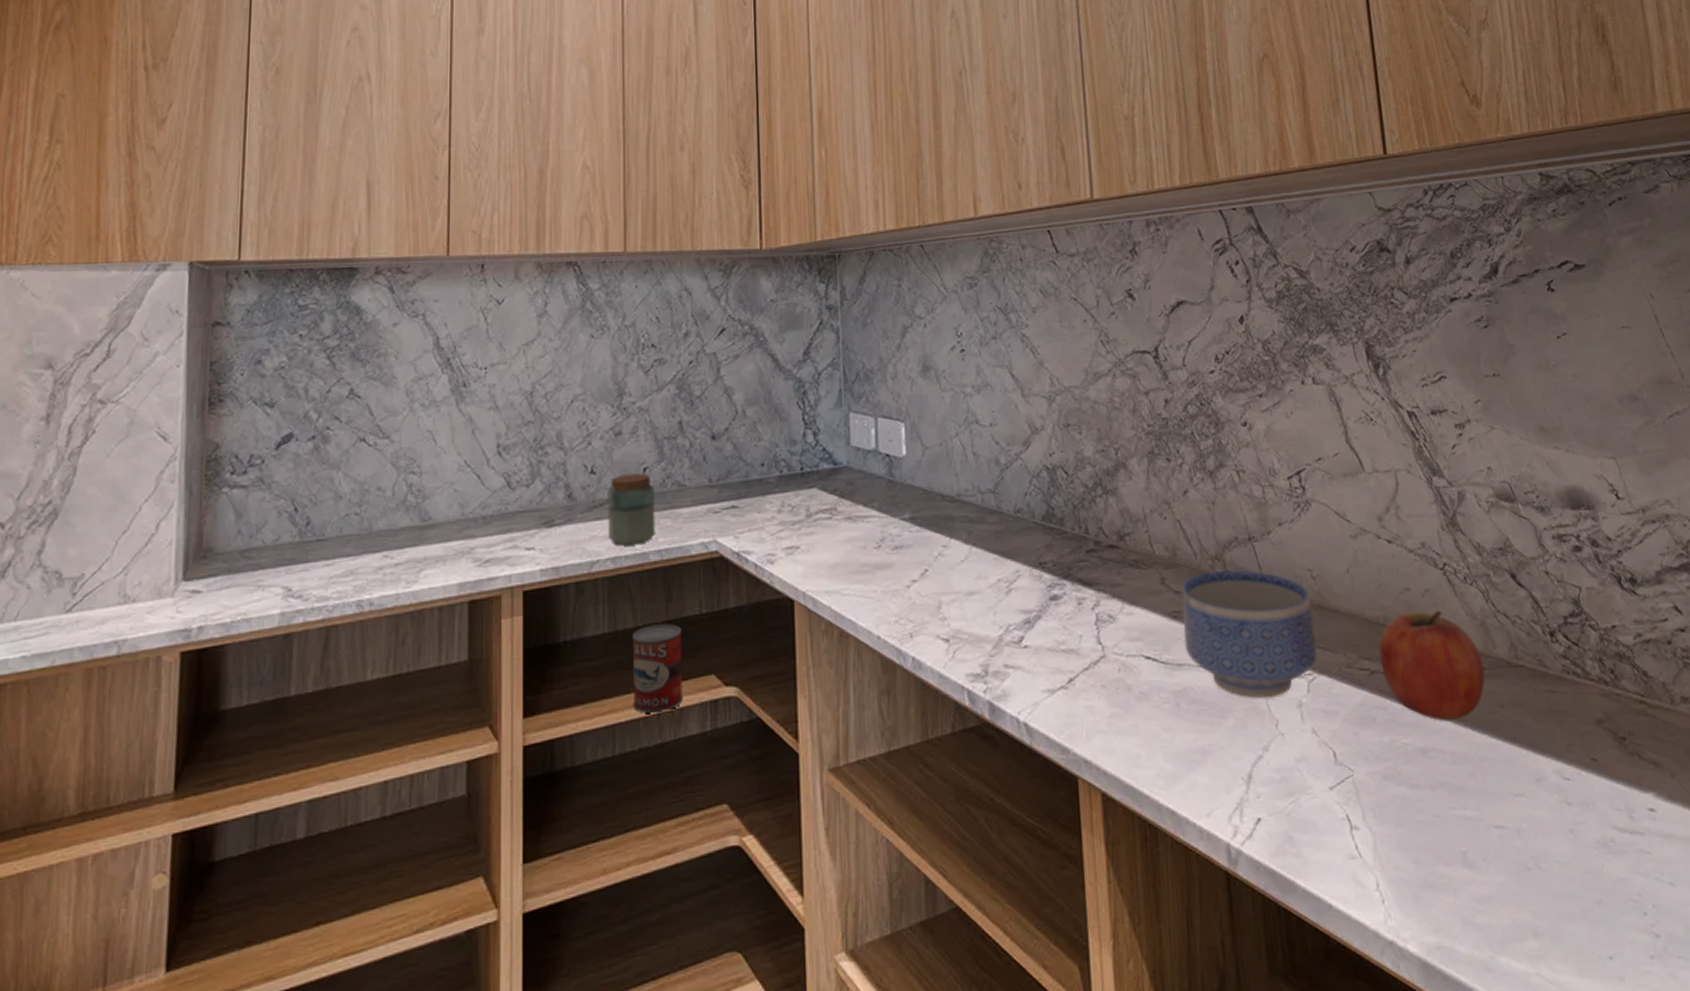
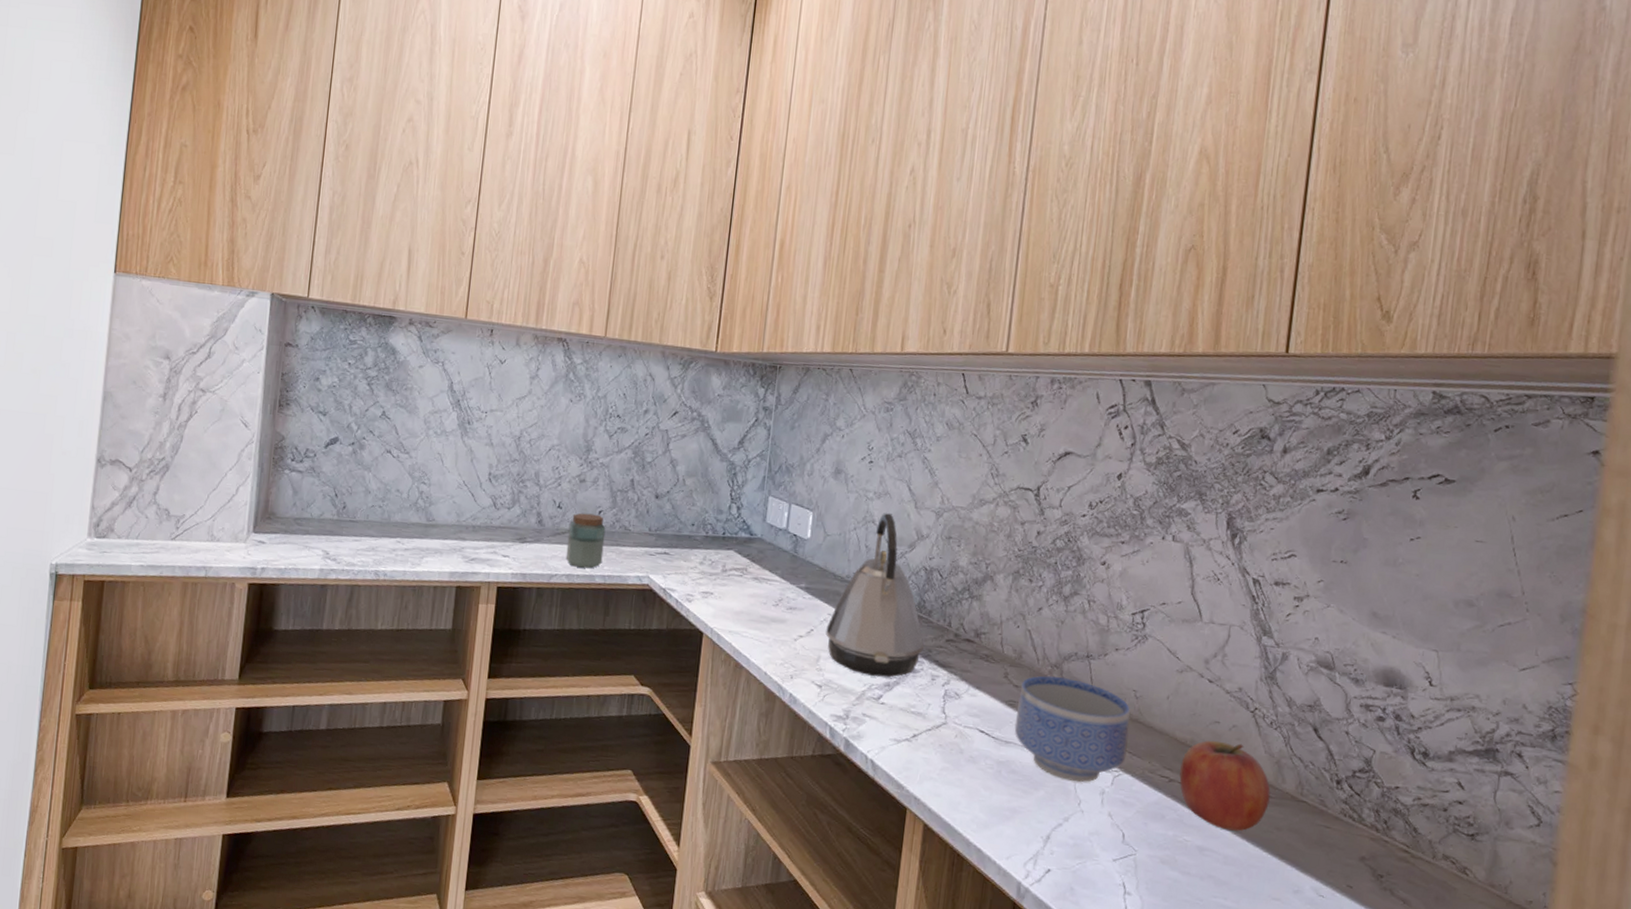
can: present [631,623,683,714] -> none [569,630,613,695]
kettle: none [943,408,1062,614] -> present [826,513,924,678]

